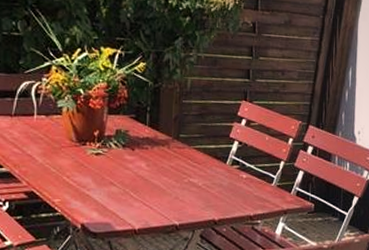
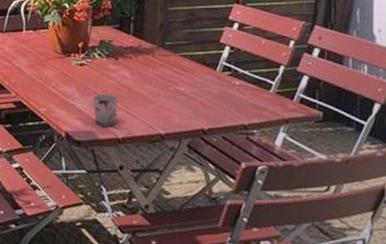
cup: none [109,184,135,219] -> present [93,93,119,127]

